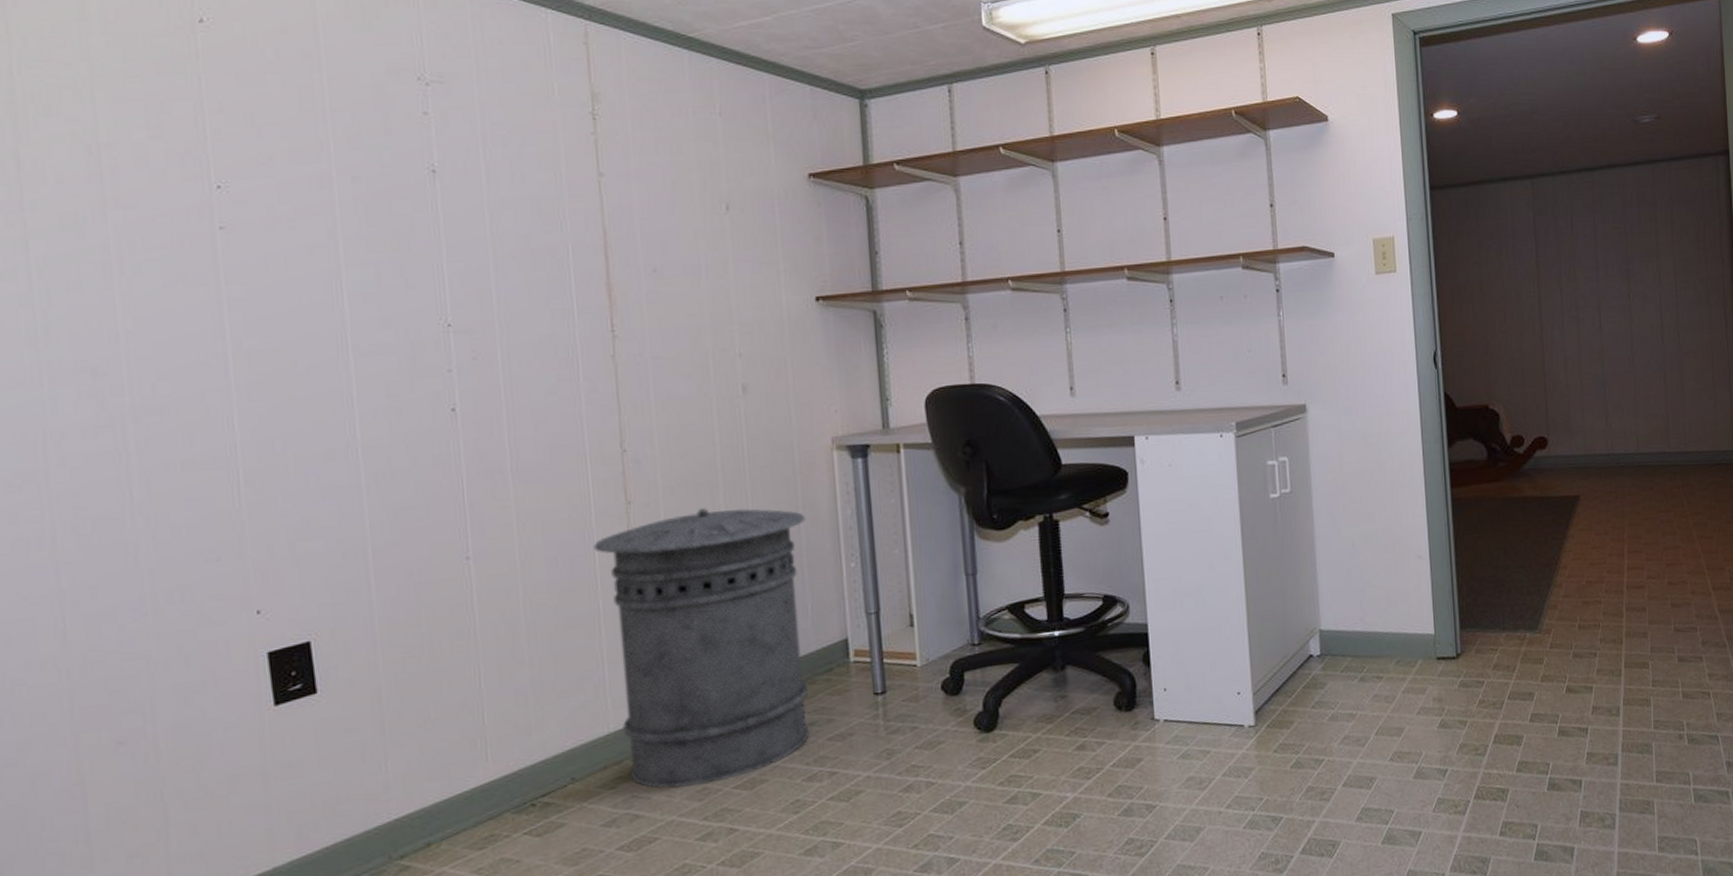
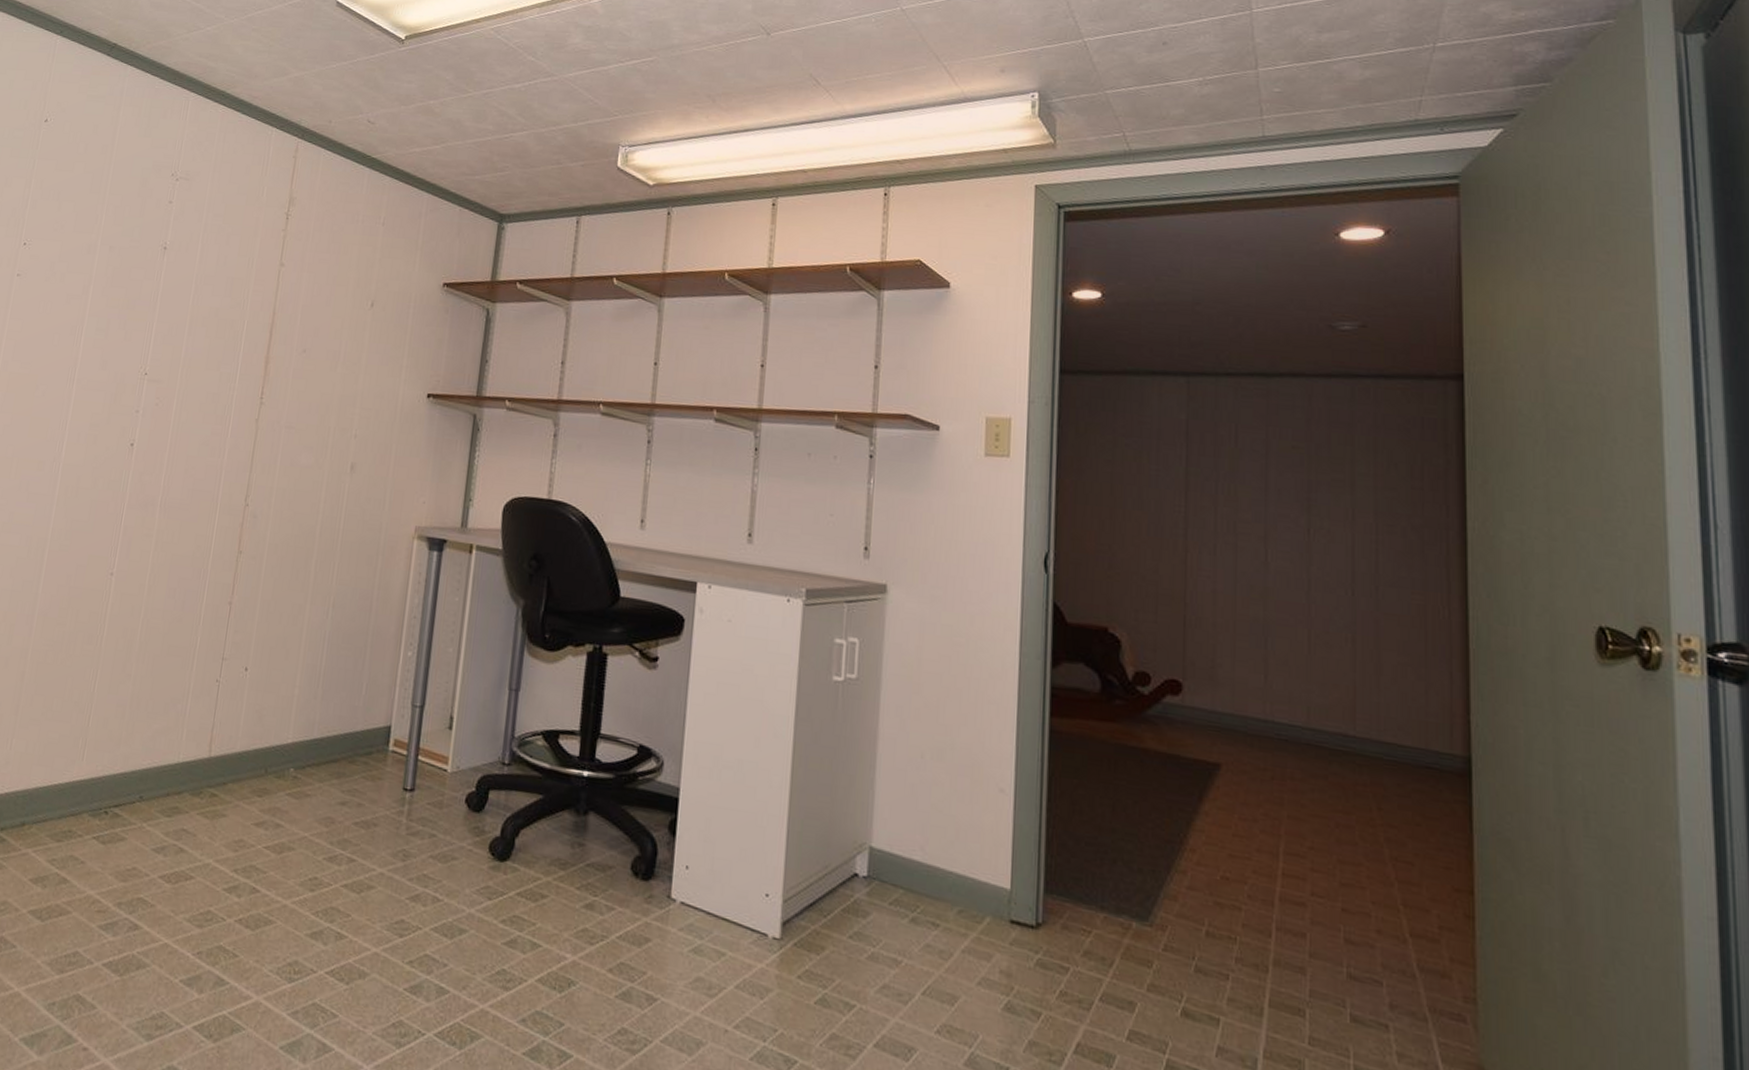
trash can: present [593,508,809,789] -> none [185,570,379,838]

